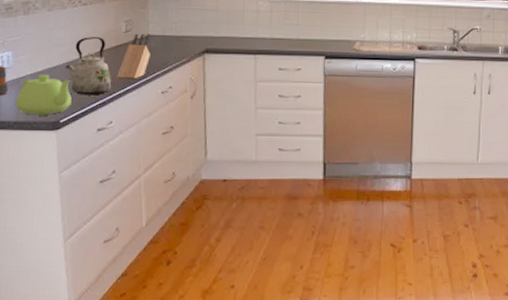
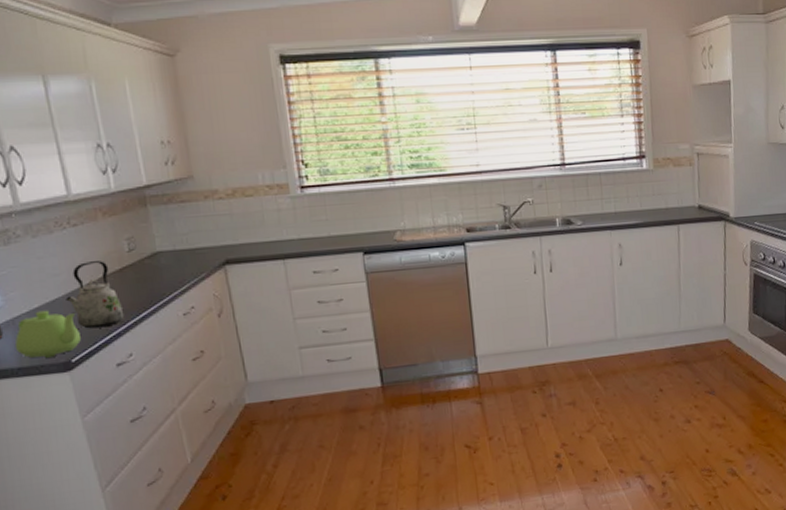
knife block: present [117,33,150,79] -> none [128,250,163,305]

